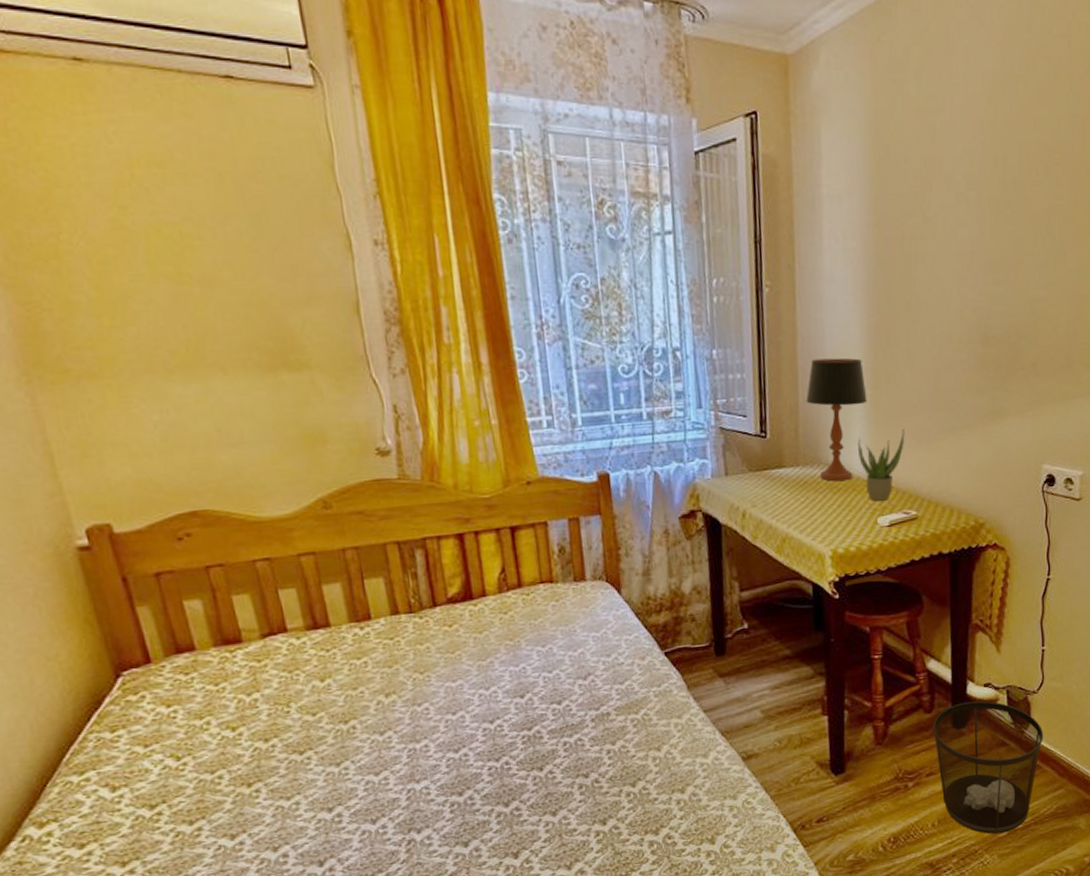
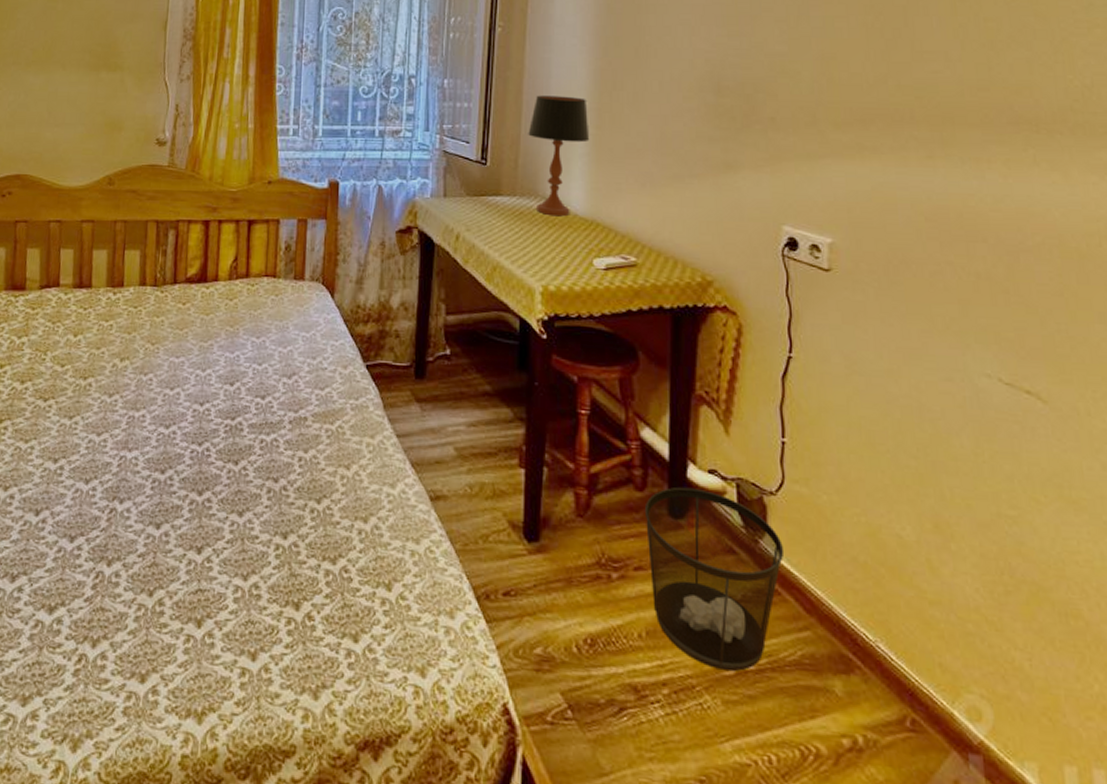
potted plant: present [858,429,905,501] -> none [577,171,627,242]

